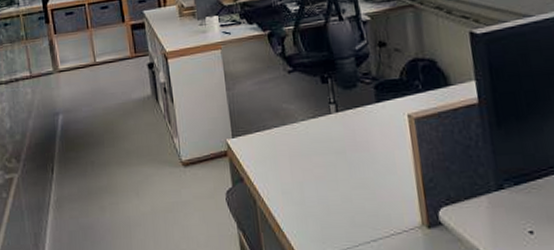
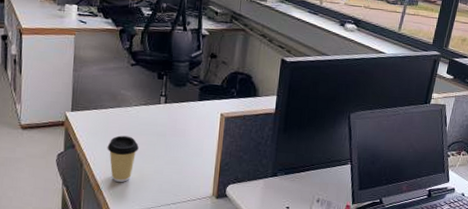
coffee cup: none [279,158,317,219] -> present [107,135,139,182]

